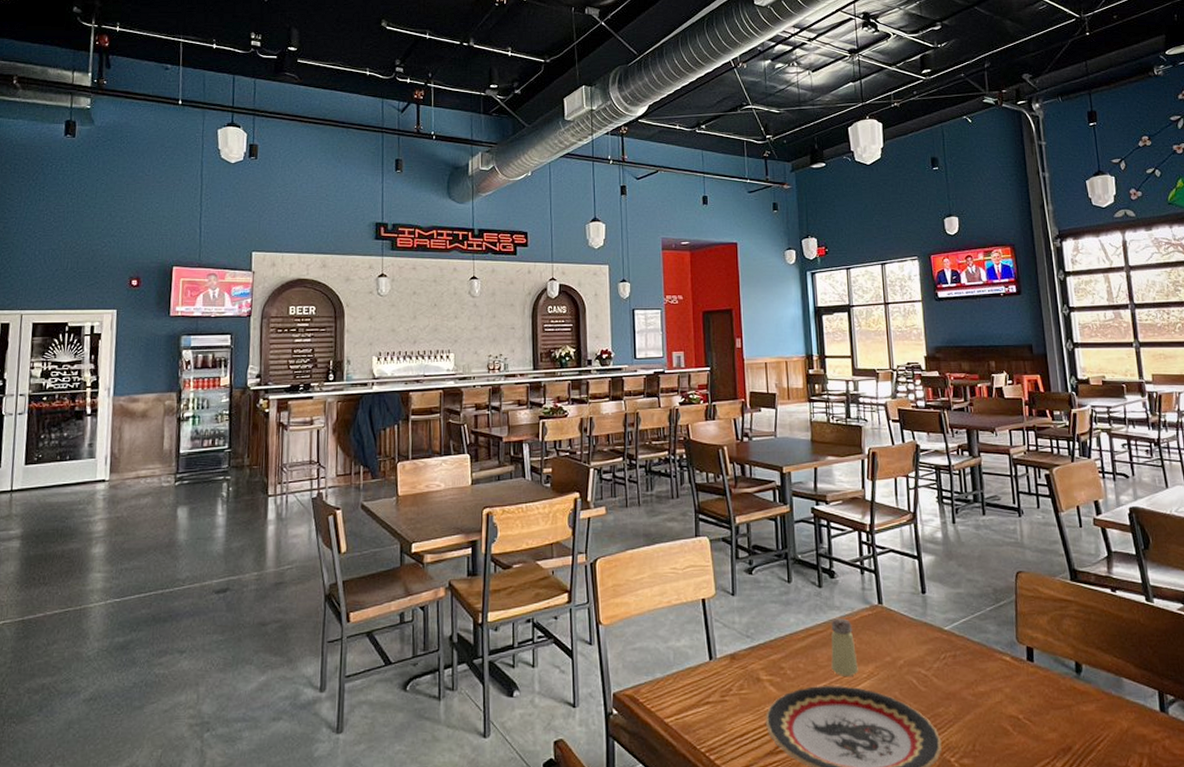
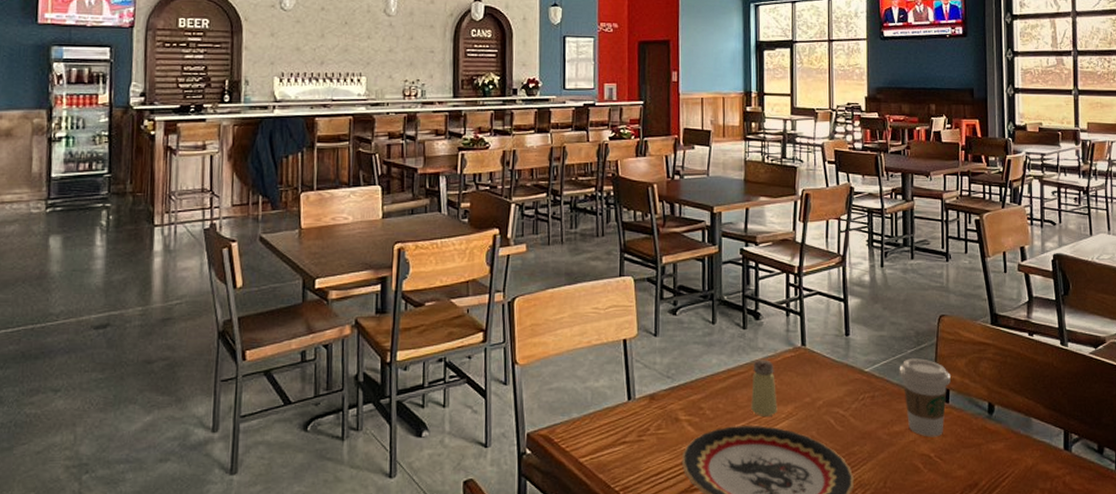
coffee cup: none [979,616,1034,698] -> present [899,358,951,437]

